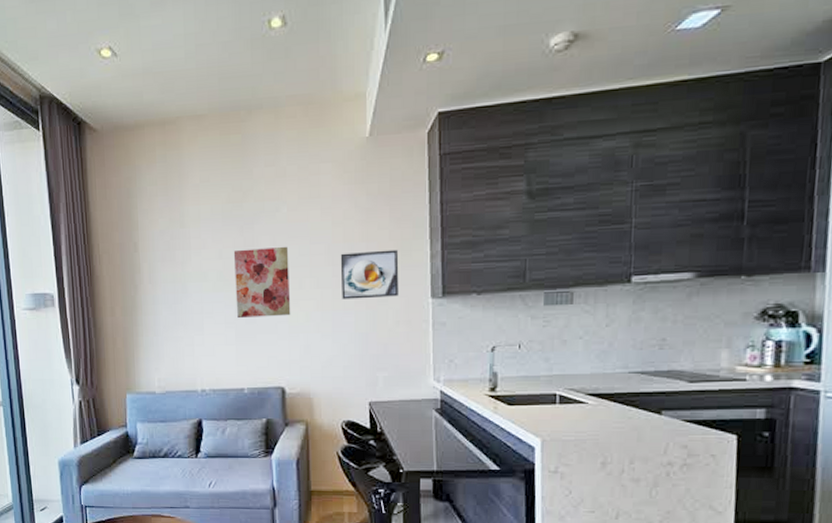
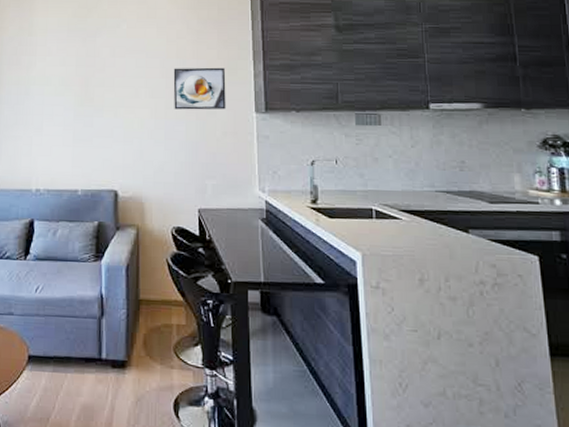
wall art: present [233,246,291,319] -> none [75,58,127,122]

